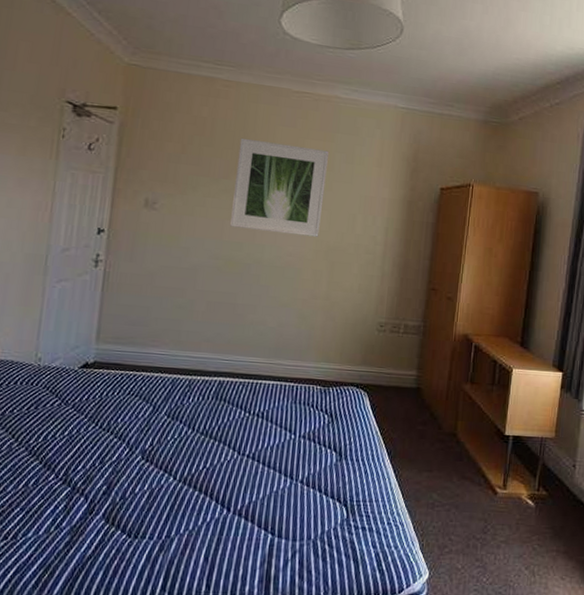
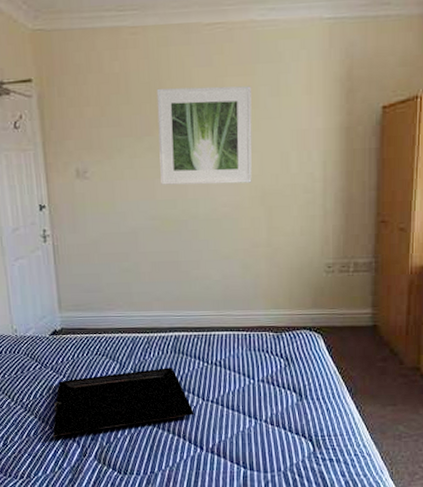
tray: none [57,415,227,491] -> present [53,368,194,439]

